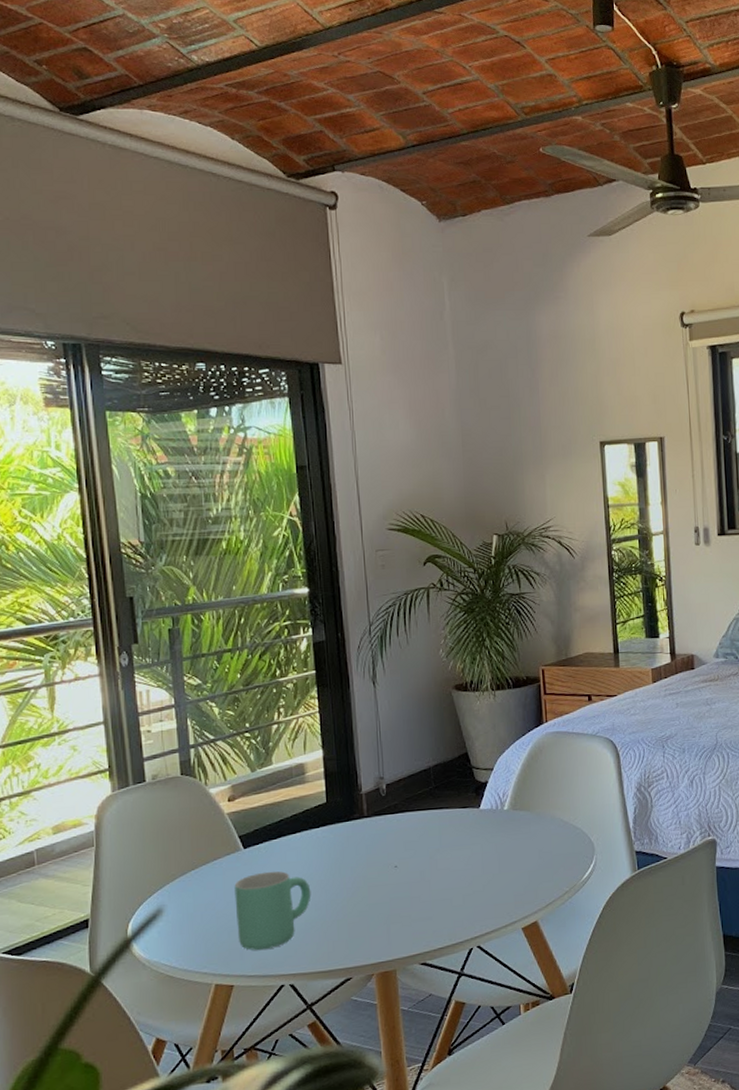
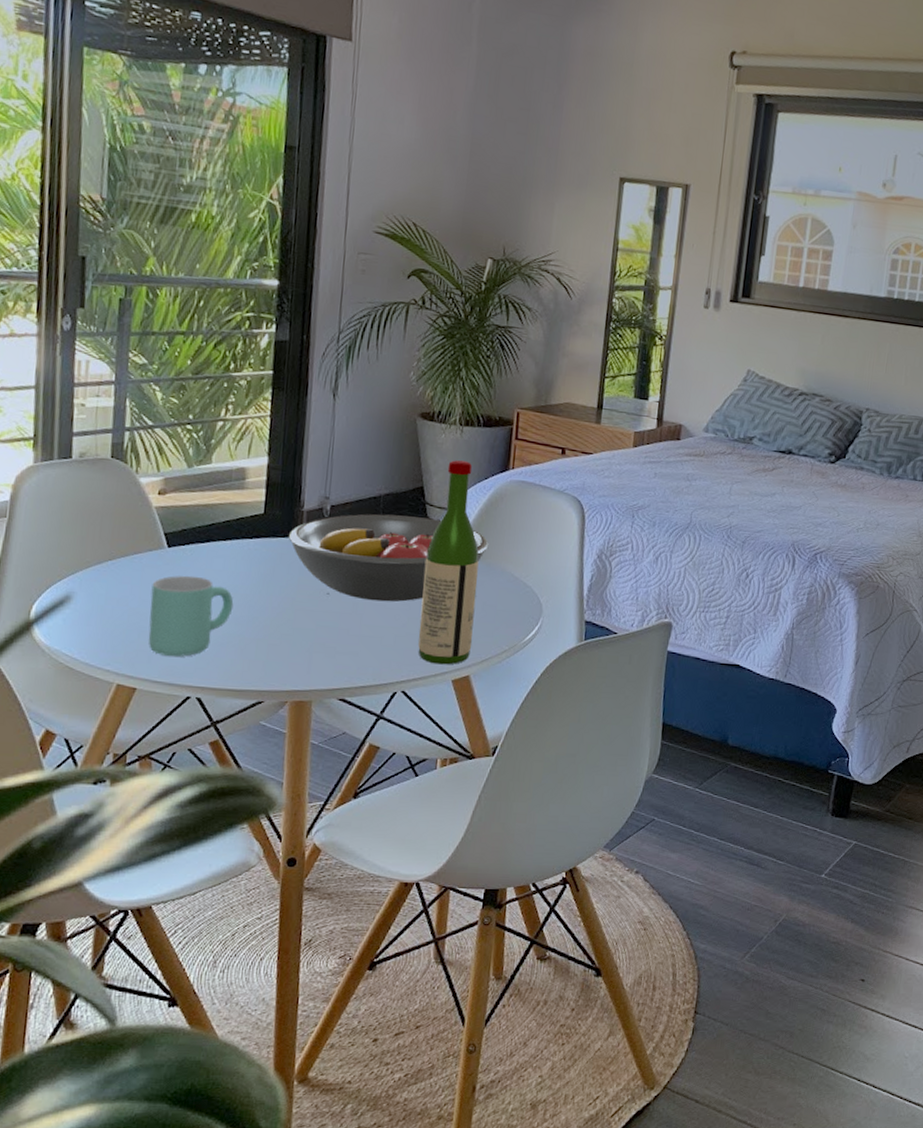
fruit bowl: none [352,780,536,867] -> present [289,514,489,602]
wine bottle: none [479,722,535,916] -> present [418,460,479,665]

